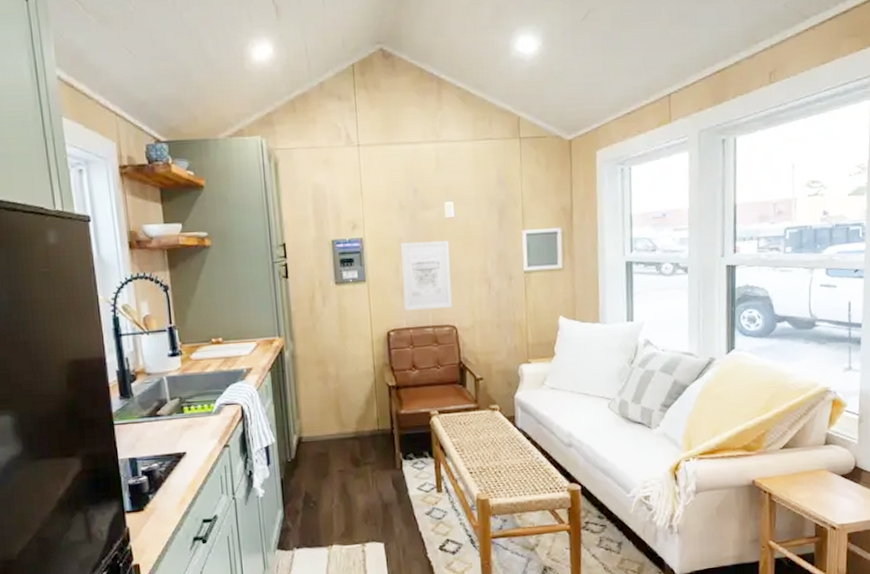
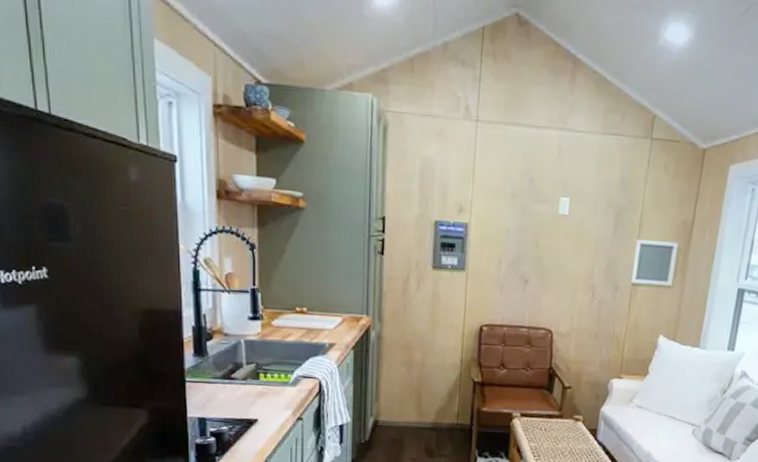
wall art: present [401,240,452,311] -> none [500,234,559,310]

